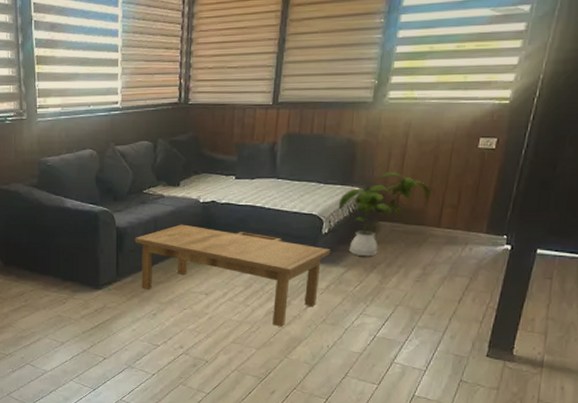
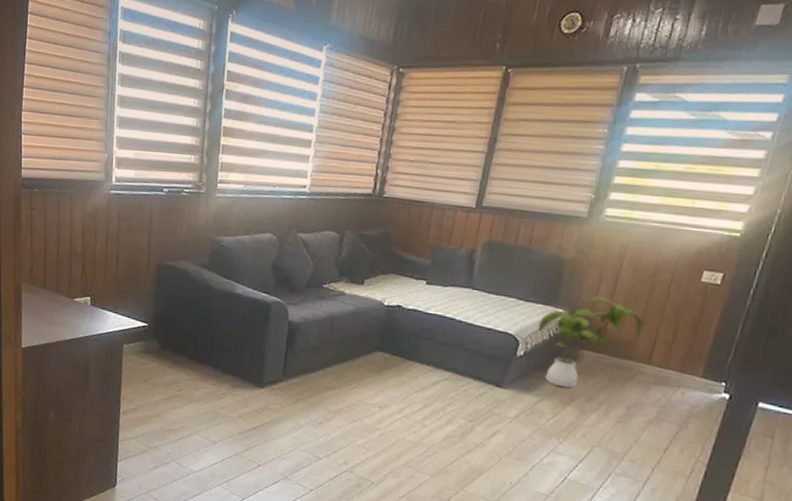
coffee table: present [135,224,331,327] -> none [307,326,525,454]

